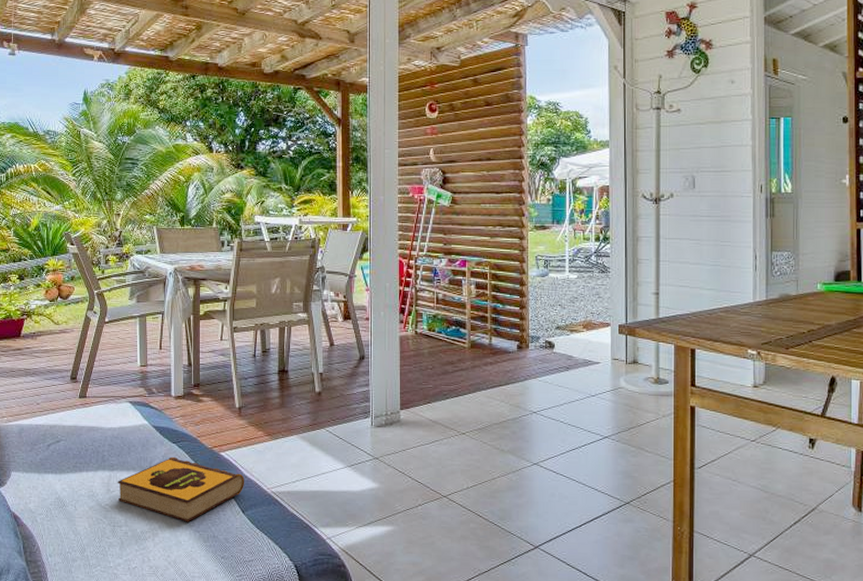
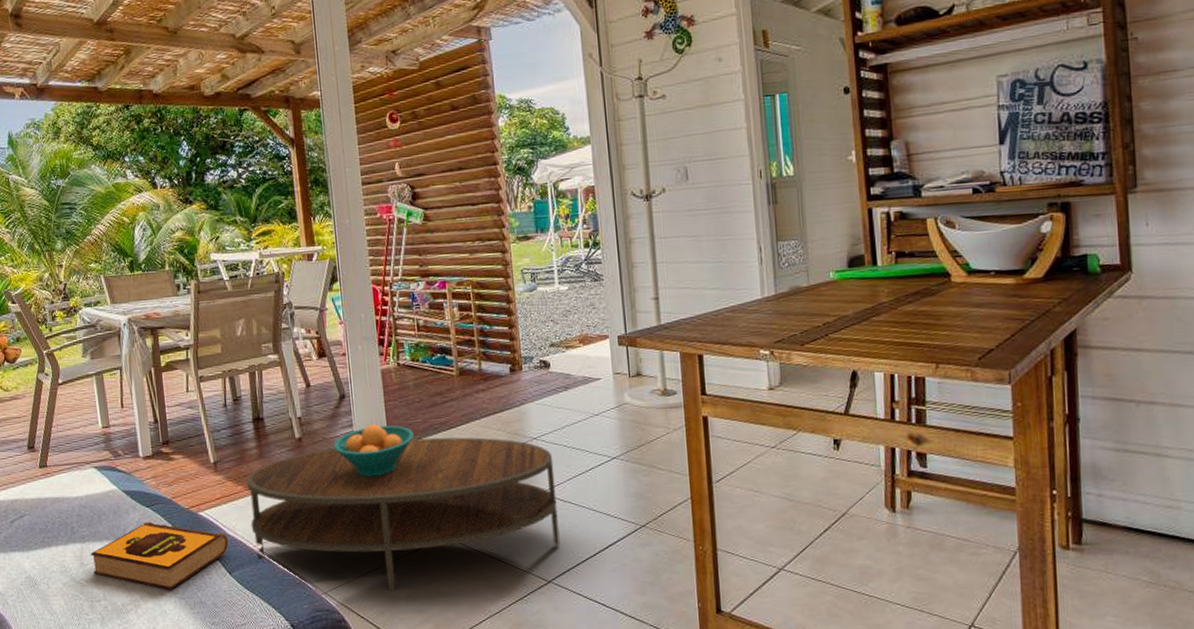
coffee table: none [267,402,550,543] -> present [246,437,560,592]
fruit bowl: none [349,385,424,435] -> present [333,424,414,478]

